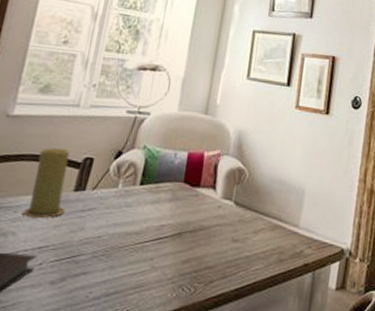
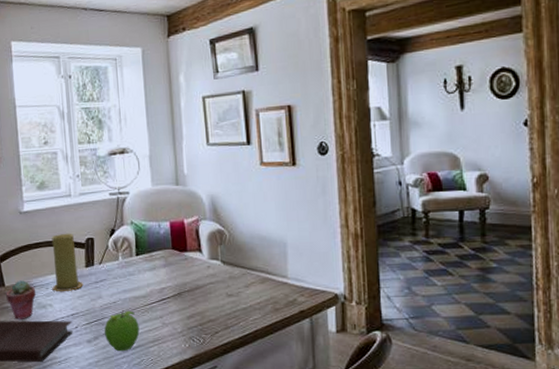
fruit: none [75,247,123,298] -> present [104,310,140,352]

